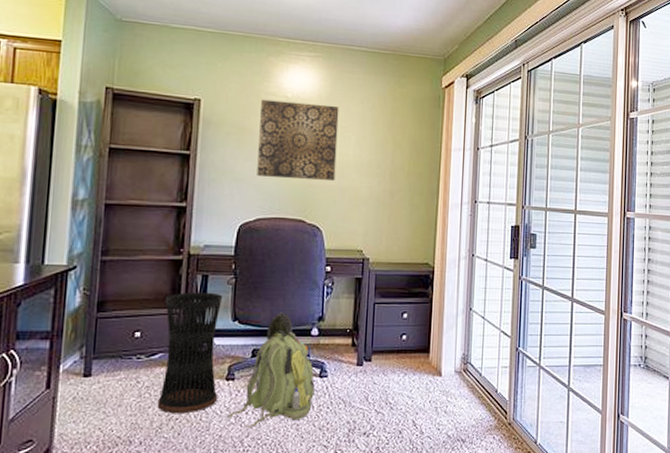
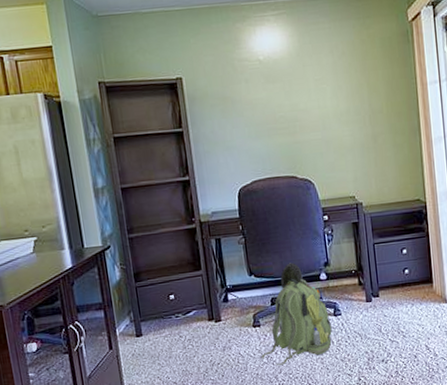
umbrella stand: present [157,292,223,414] -> none [188,253,249,360]
wall art: present [257,99,339,180] -> none [236,60,318,141]

